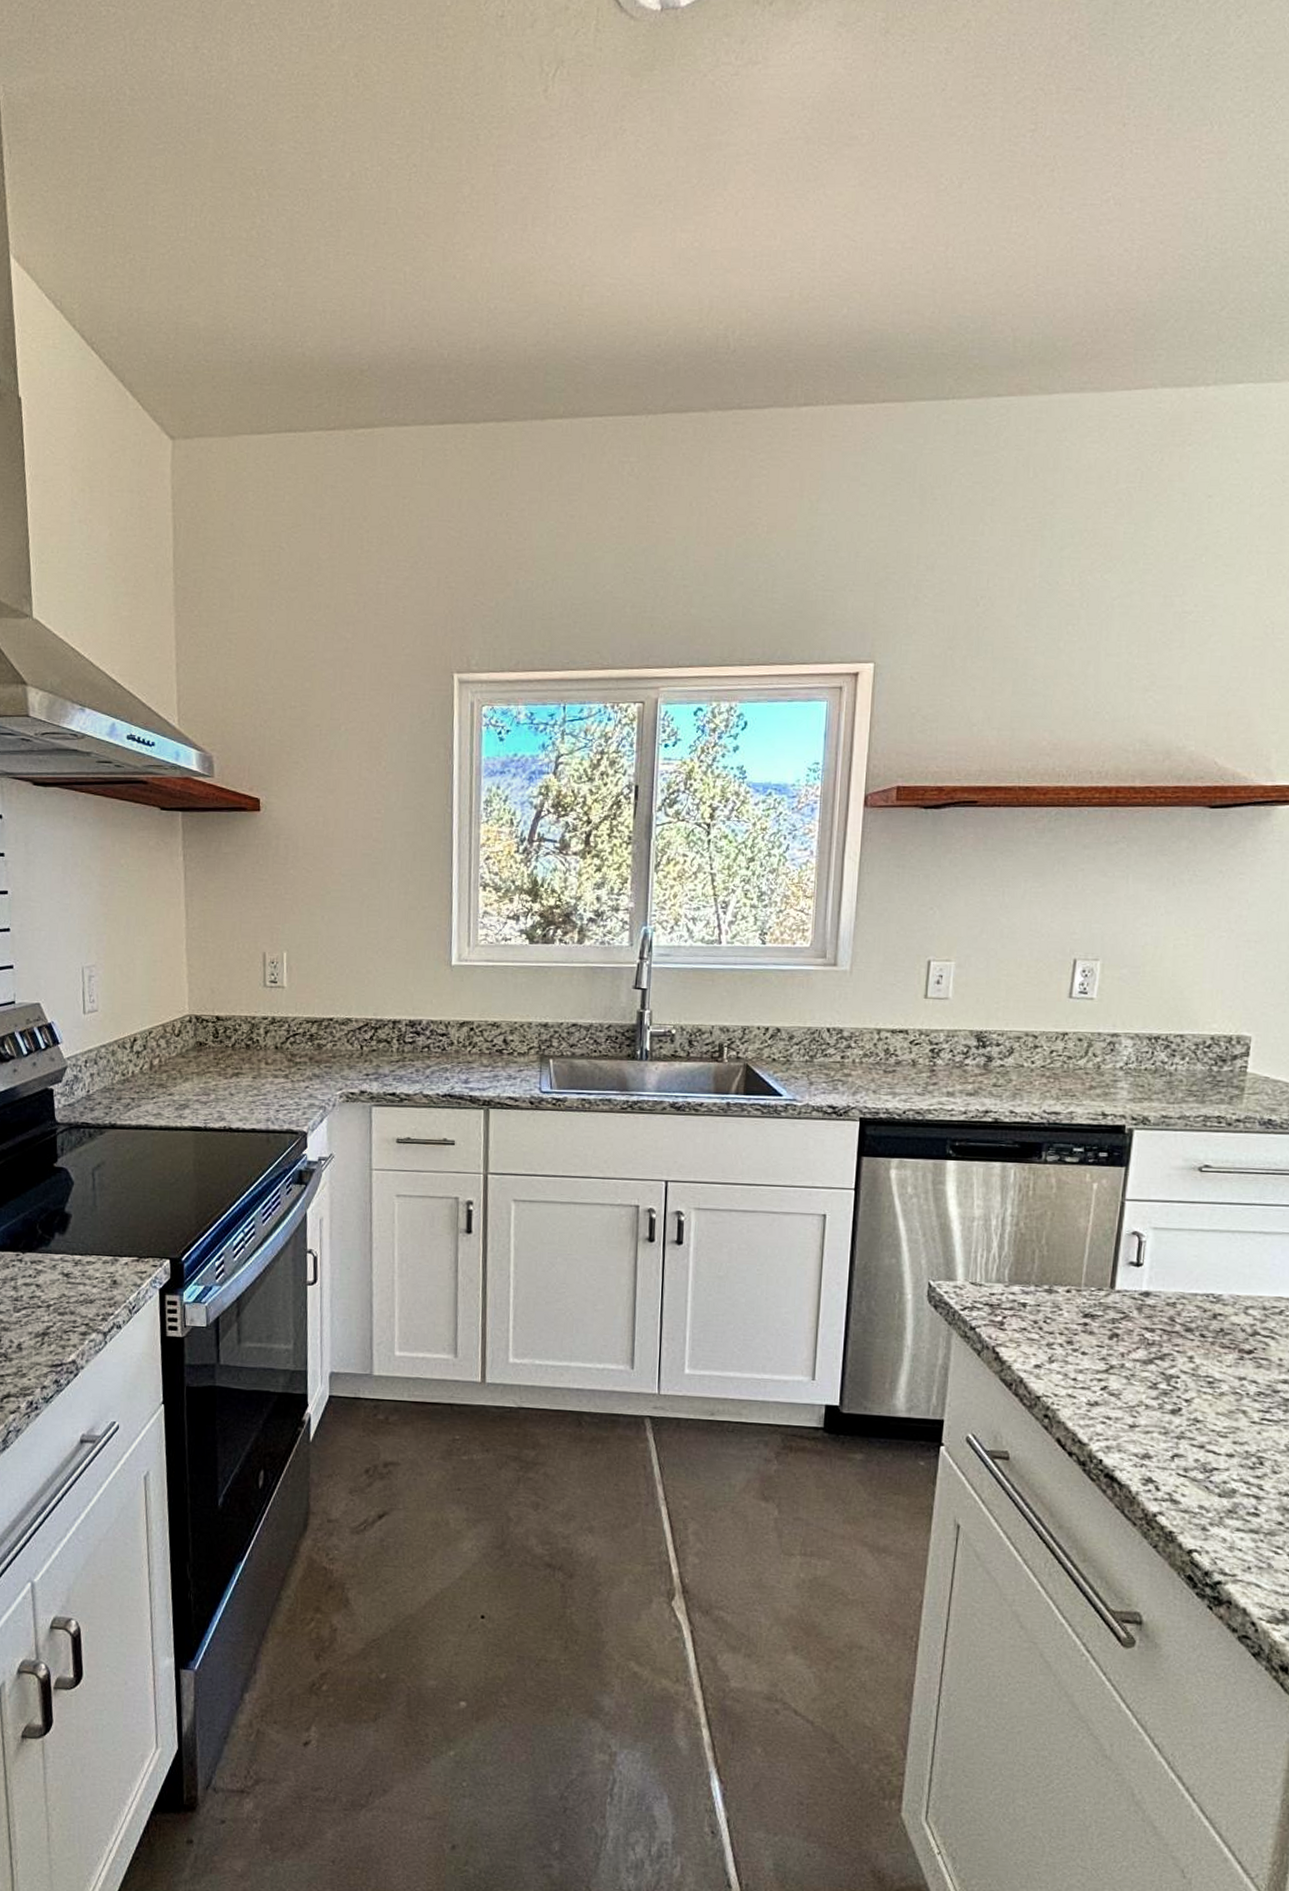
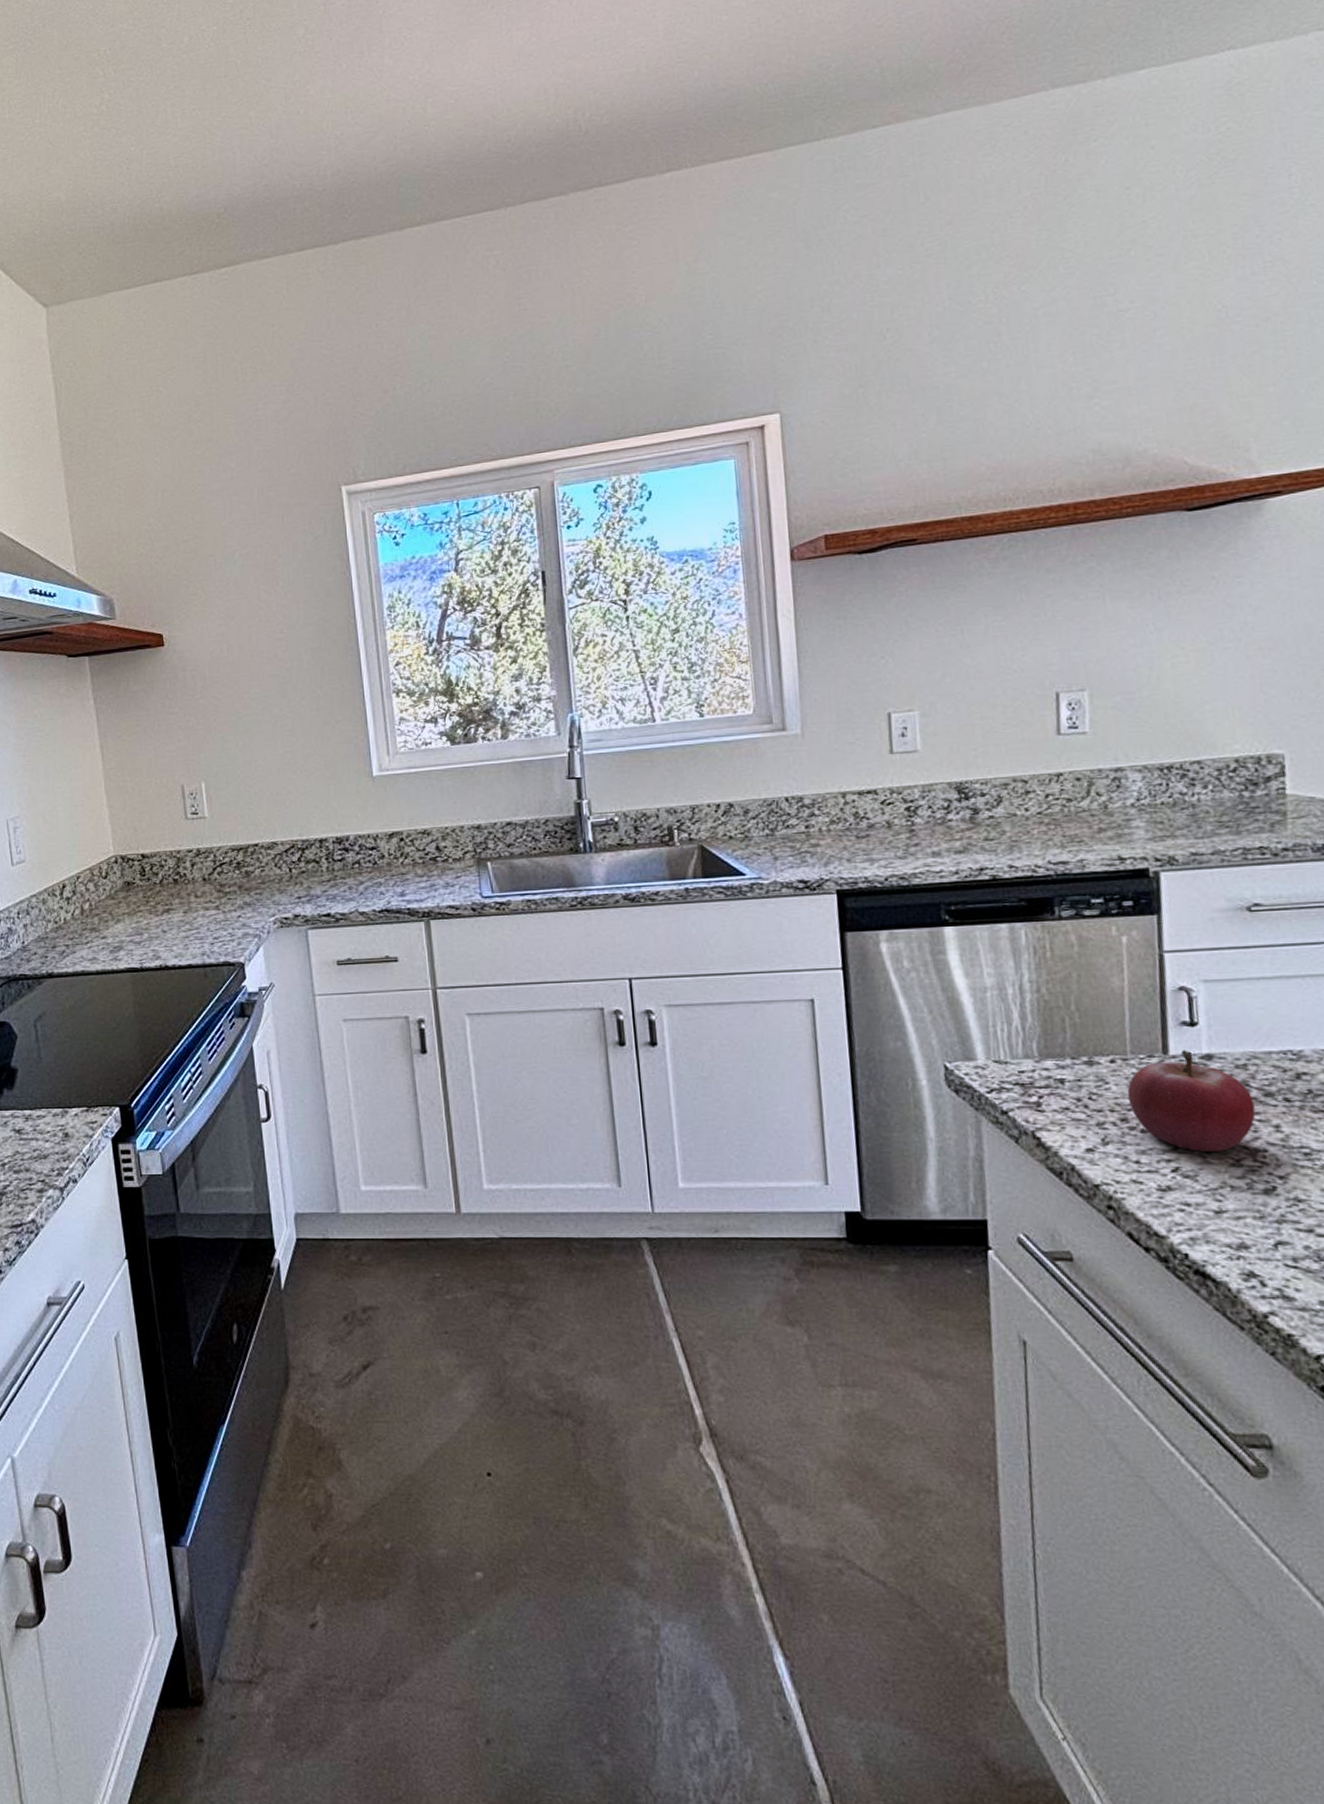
fruit: none [1076,1286,1176,1375] -> present [1127,1050,1255,1152]

